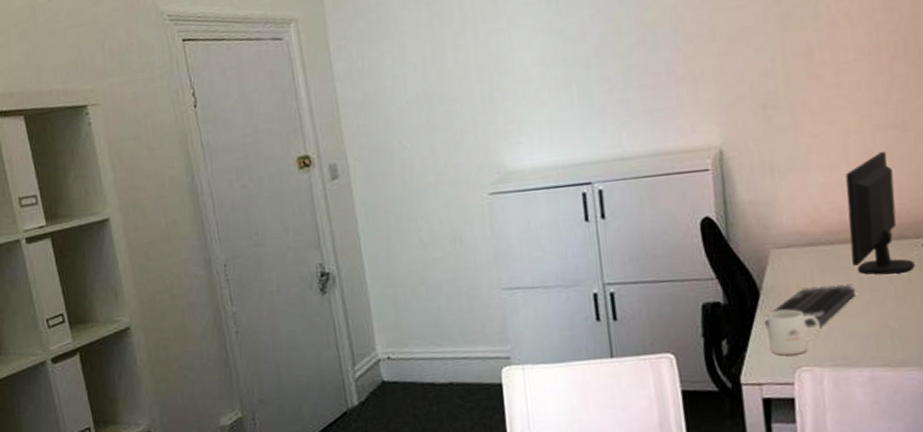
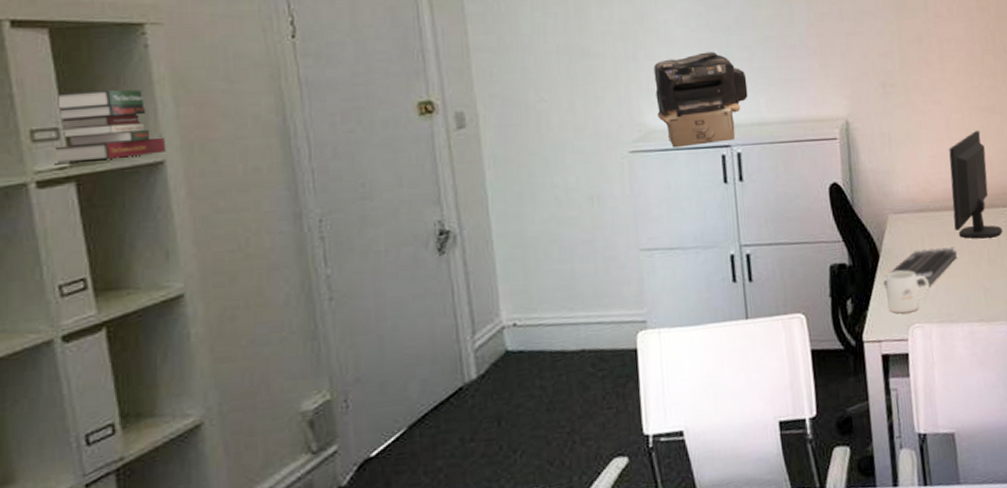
books: none [32,160,110,223] -> present [52,89,167,163]
printer: none [510,87,609,188] -> present [653,52,748,148]

